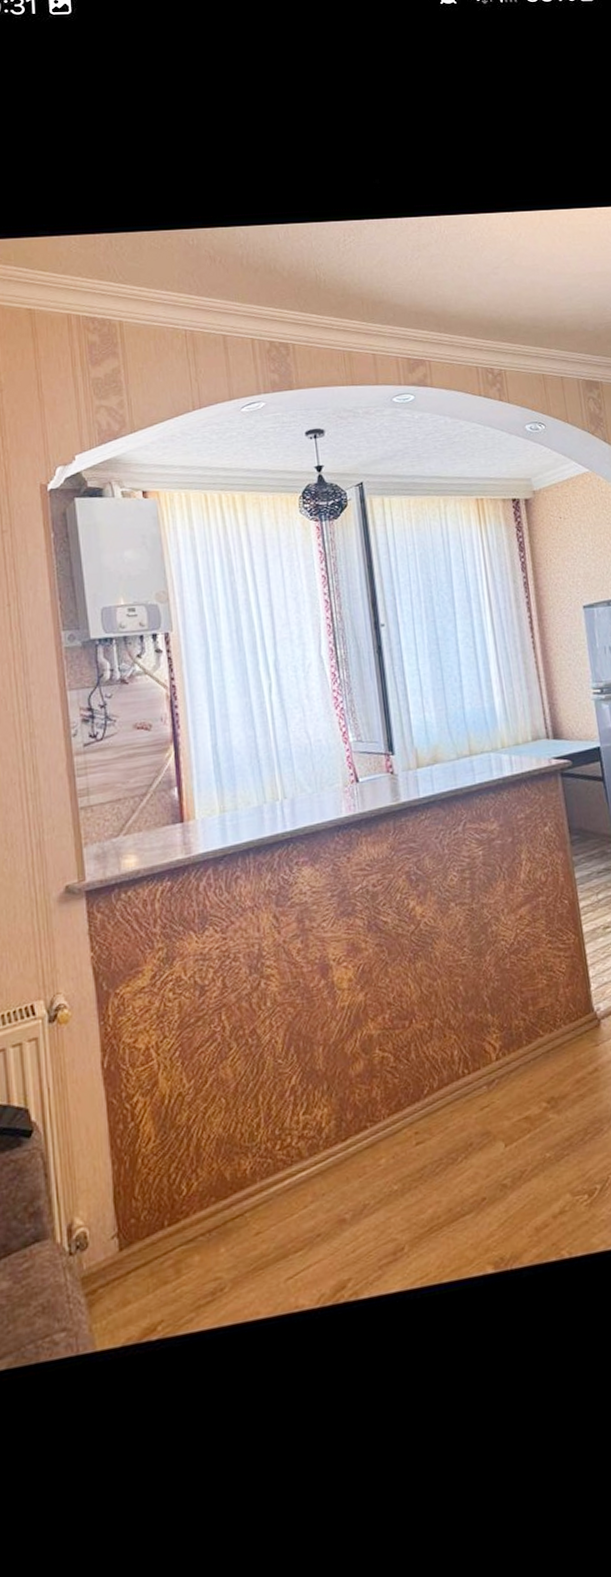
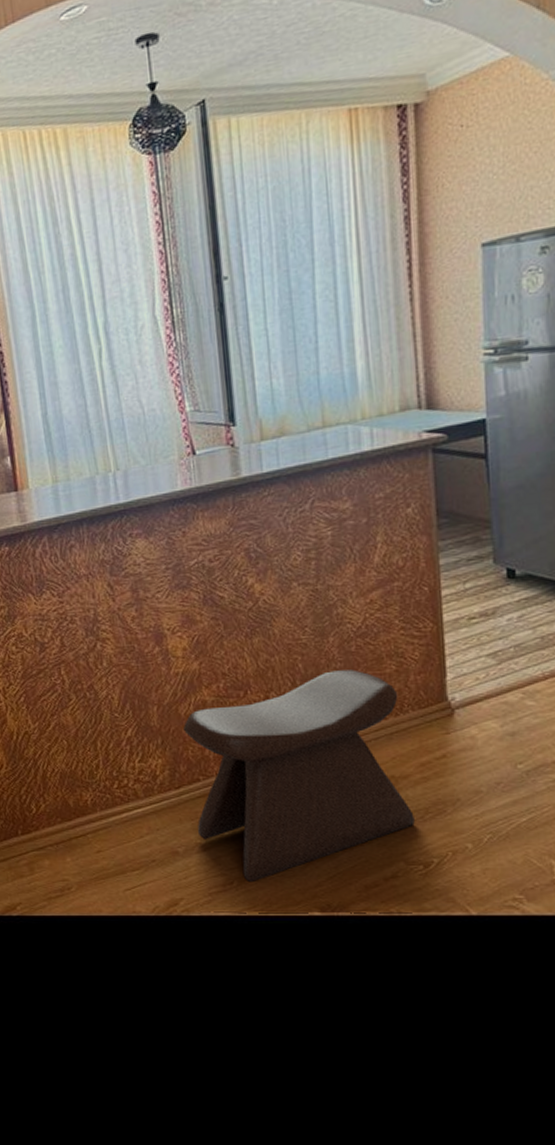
stool: none [350,987,576,1245] -> present [184,669,415,883]

